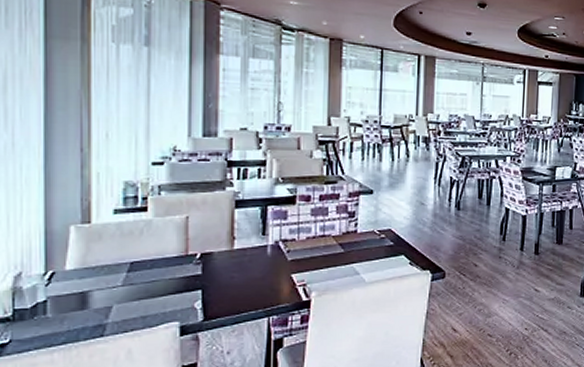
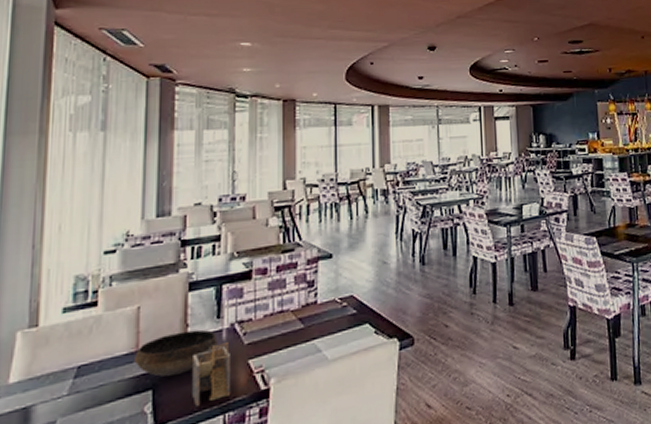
bowl: none [185,243,263,281] -> present [135,329,218,377]
napkin holder: none [239,257,276,309] -> present [192,342,232,408]

